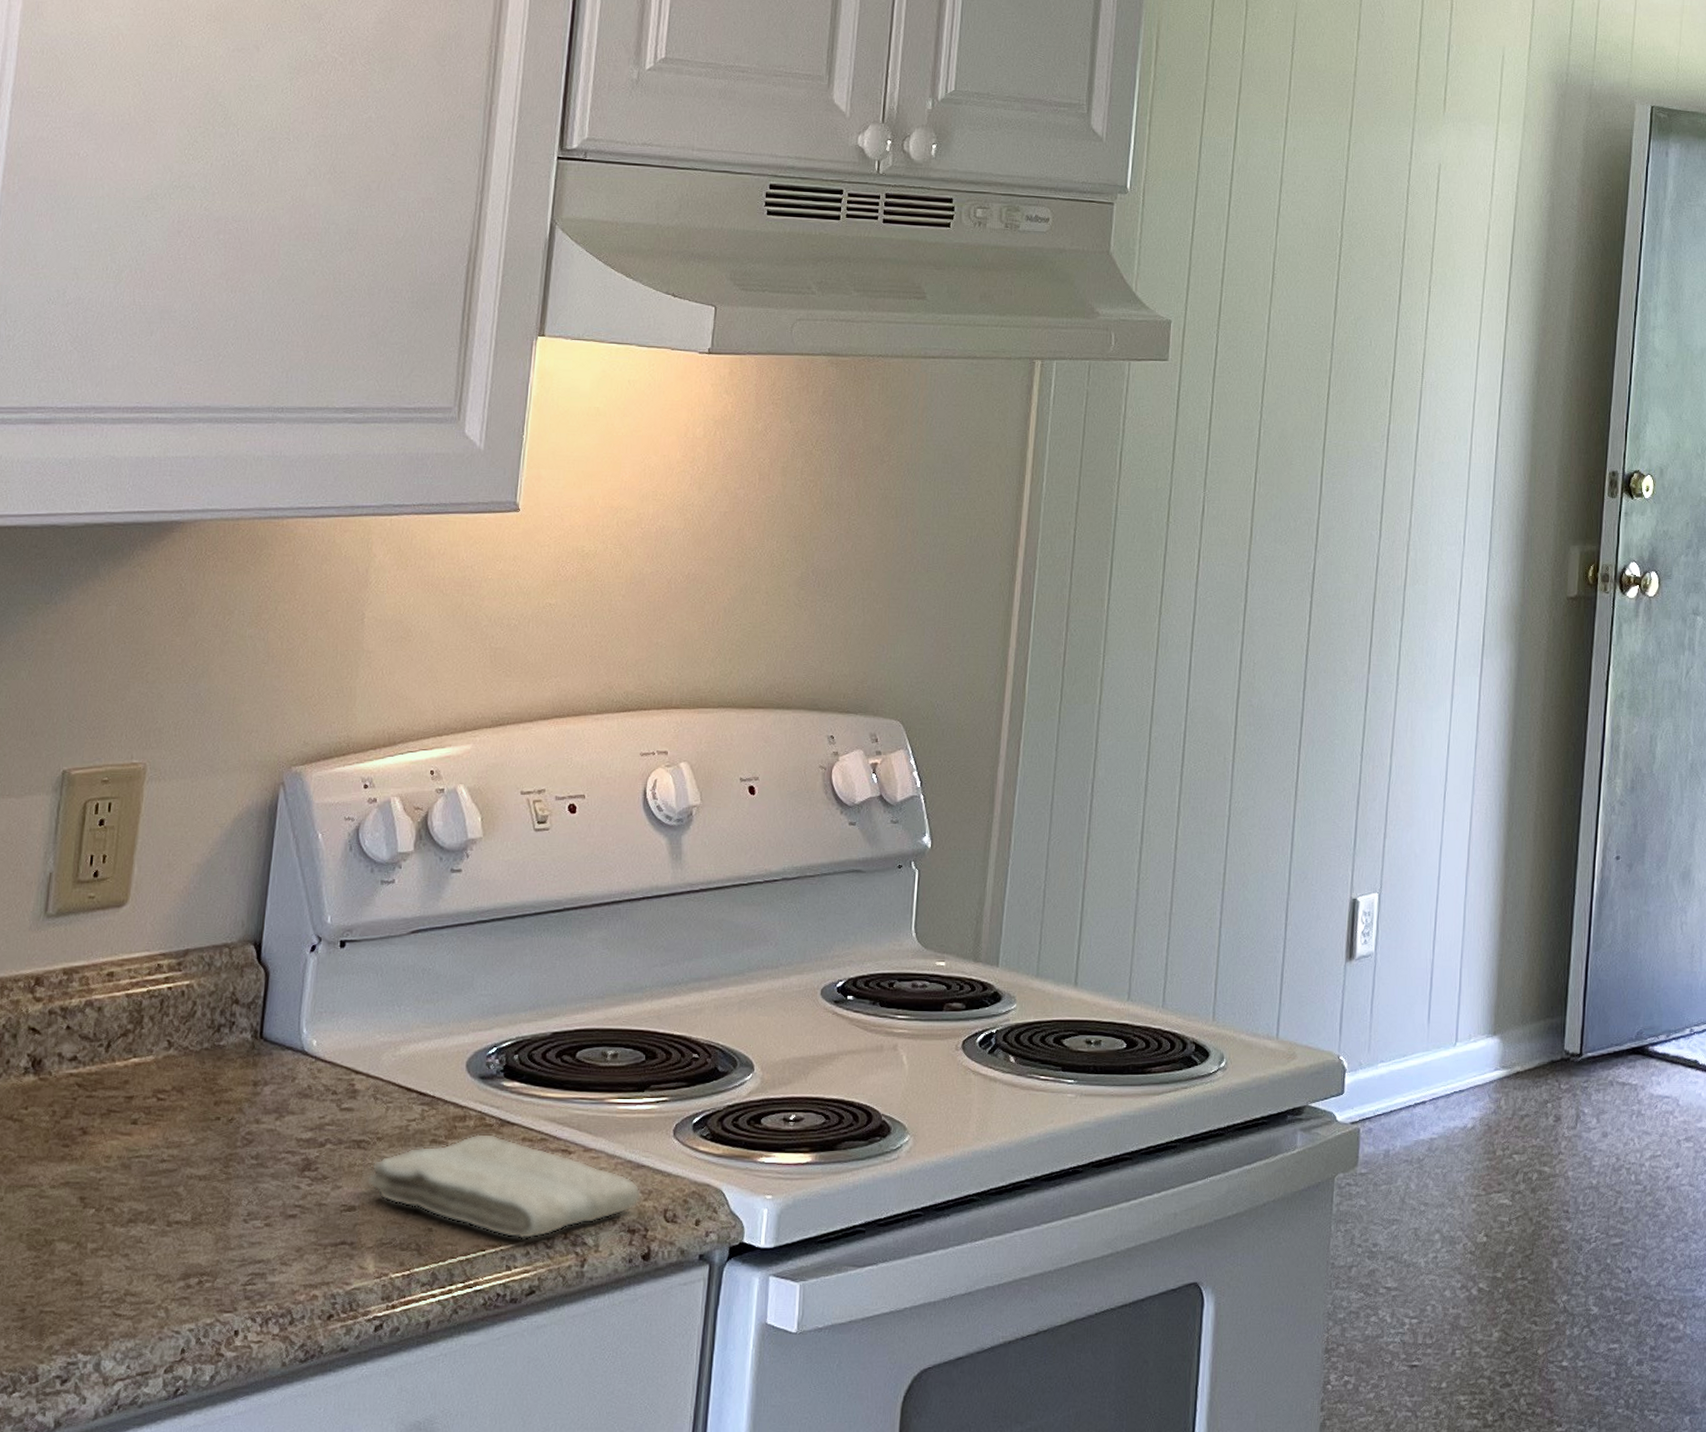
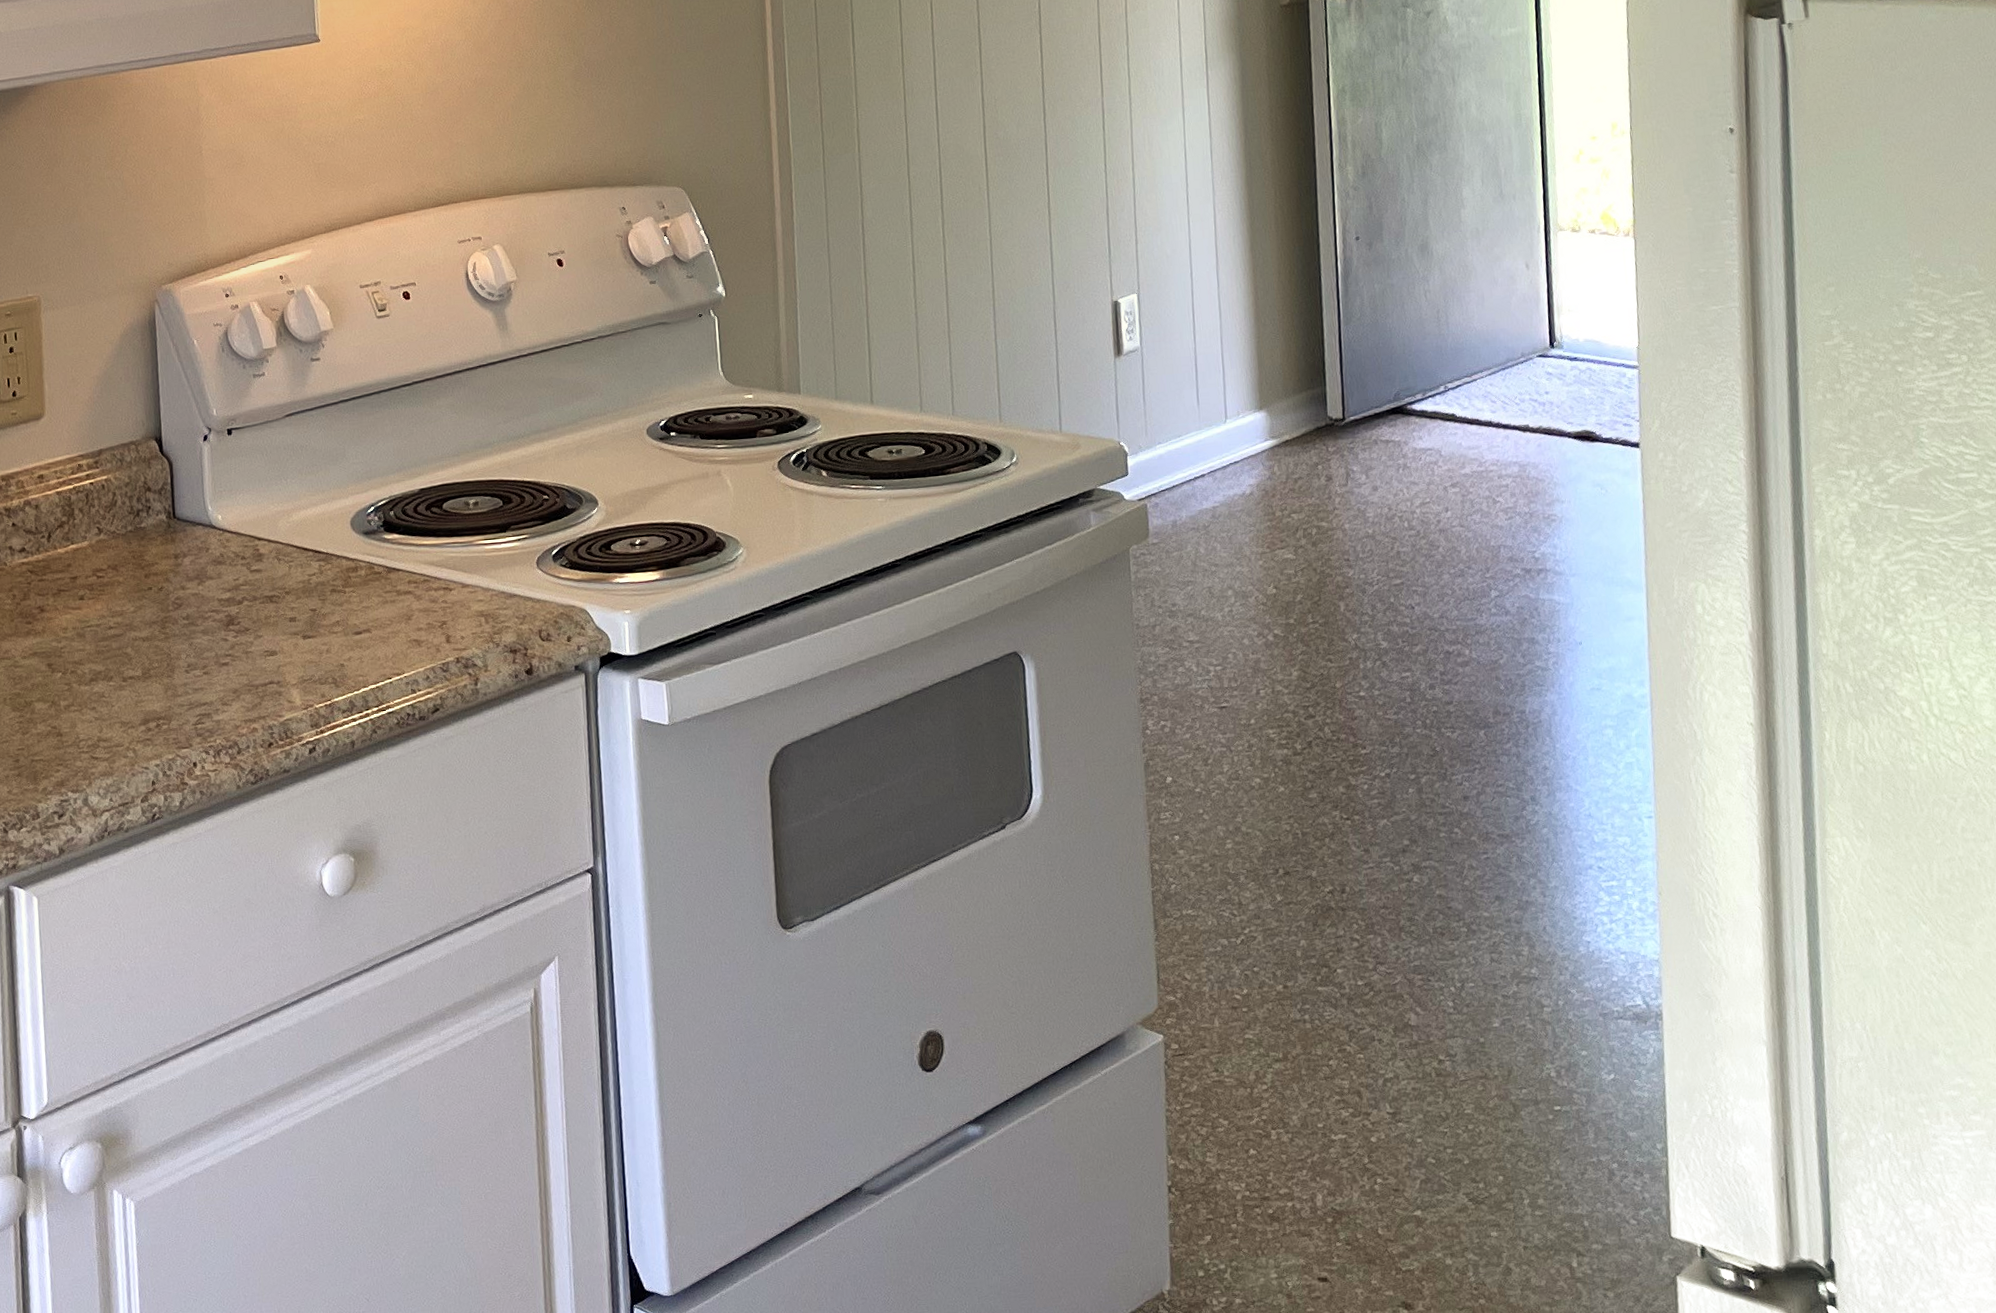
washcloth: present [366,1133,642,1239] -> none [282,579,518,667]

